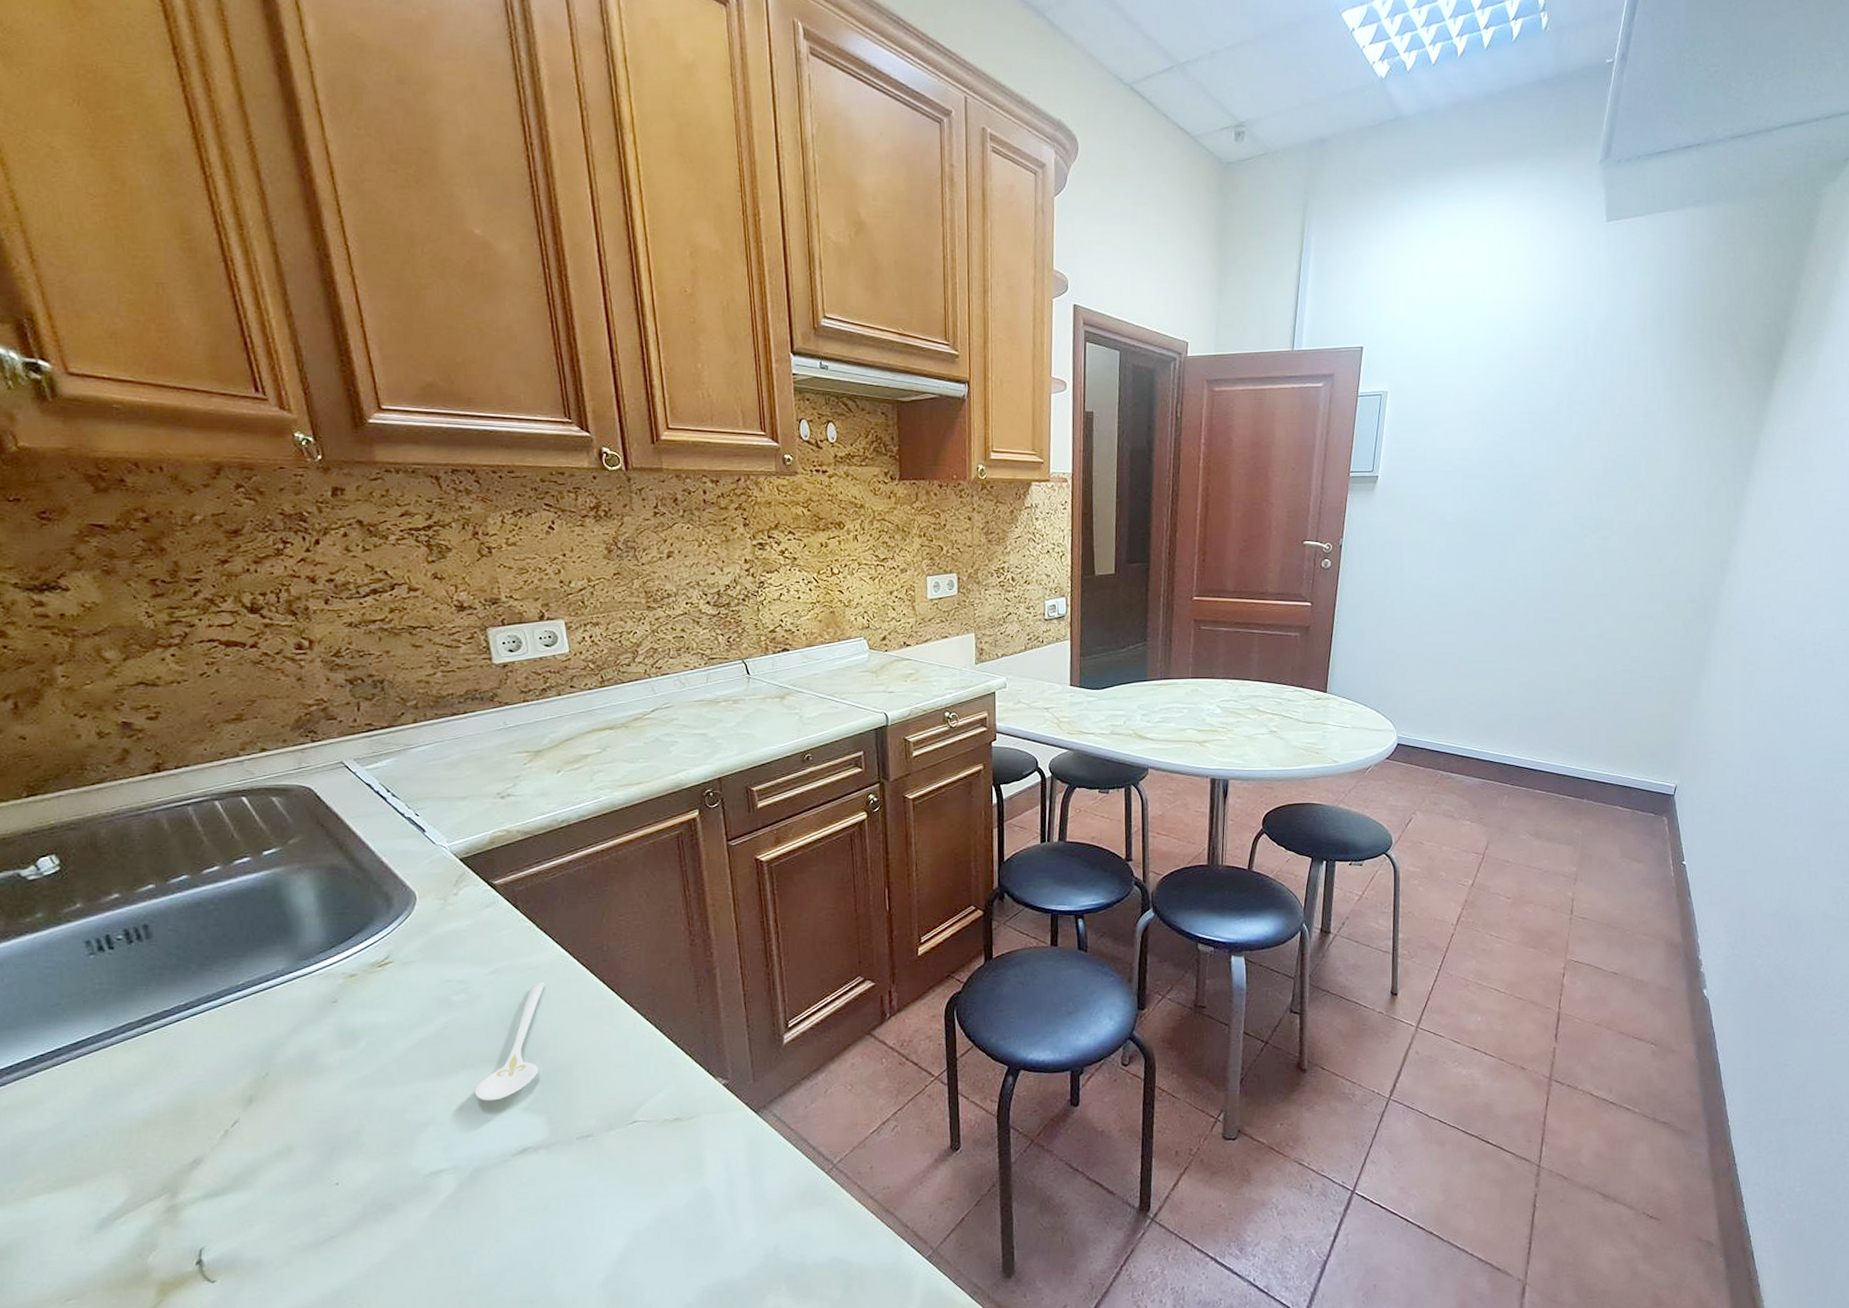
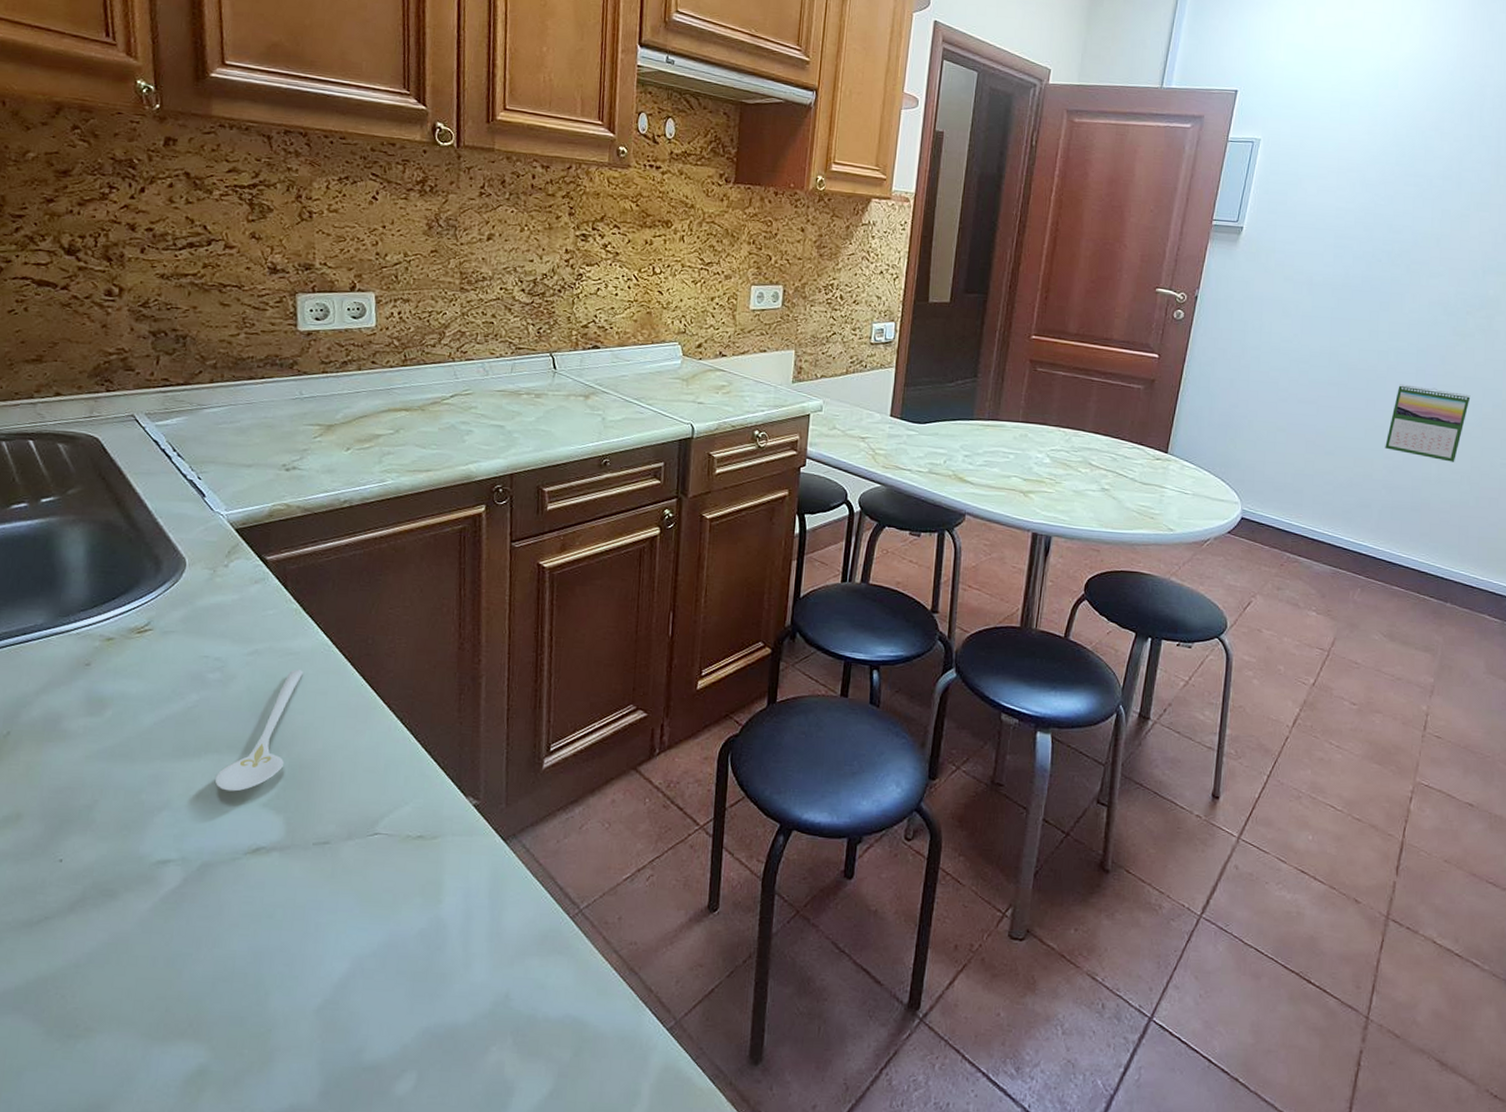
calendar: none [1520,607,1593,673] -> present [1385,384,1471,462]

